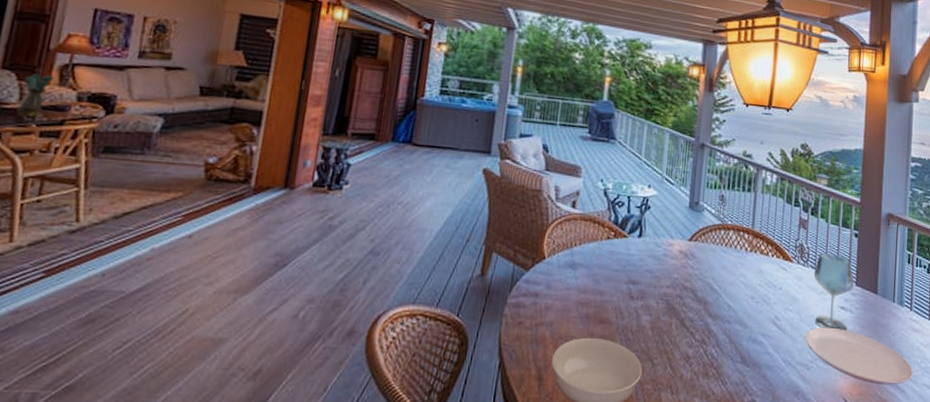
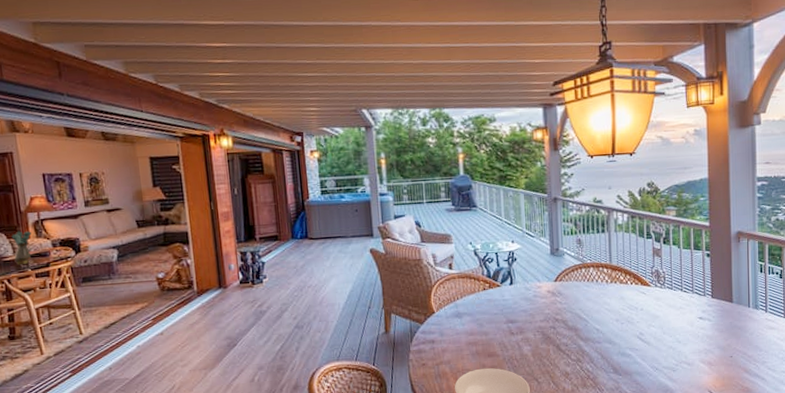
plate: present [805,327,913,385] -> none [669,335,772,376]
wine glass: present [814,253,854,331] -> none [672,274,710,337]

